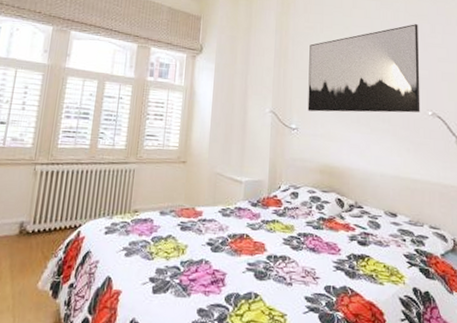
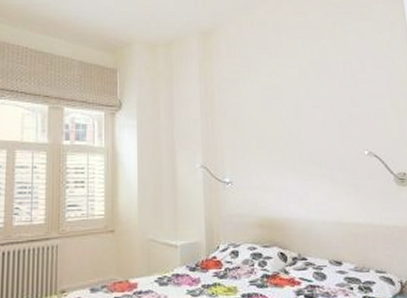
wall art: present [307,24,421,113] -> none [237,60,357,162]

